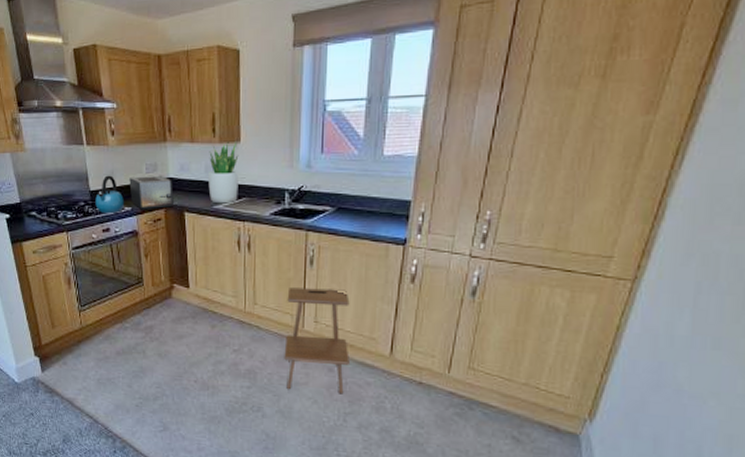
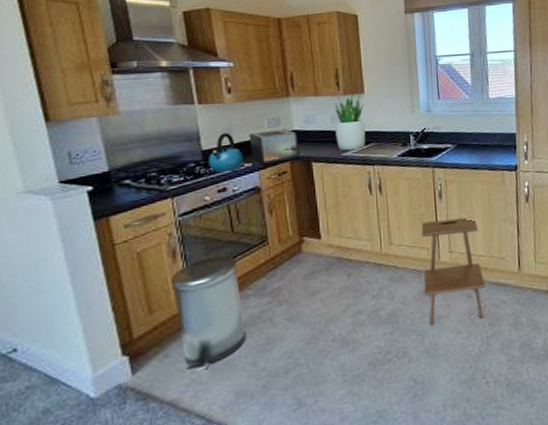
pedal bin: none [67,289,123,381] -> present [170,256,245,373]

